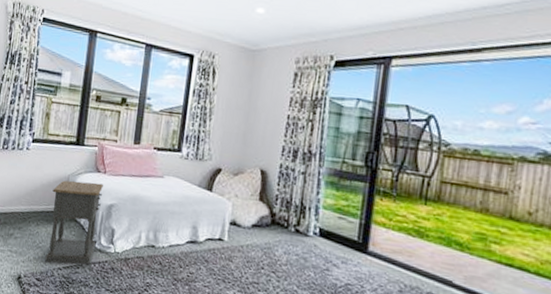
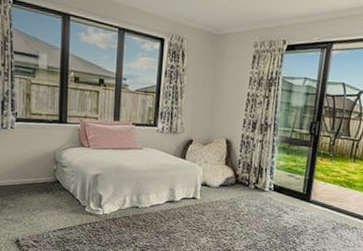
nightstand: present [45,180,103,265] -> none [40,155,88,227]

